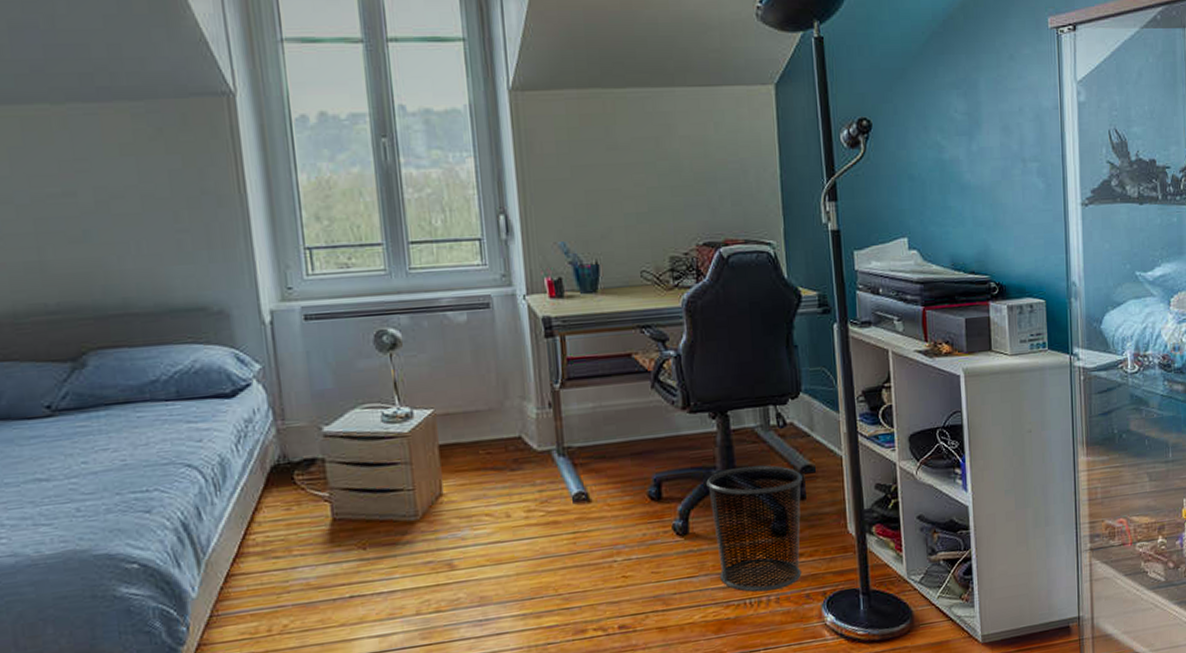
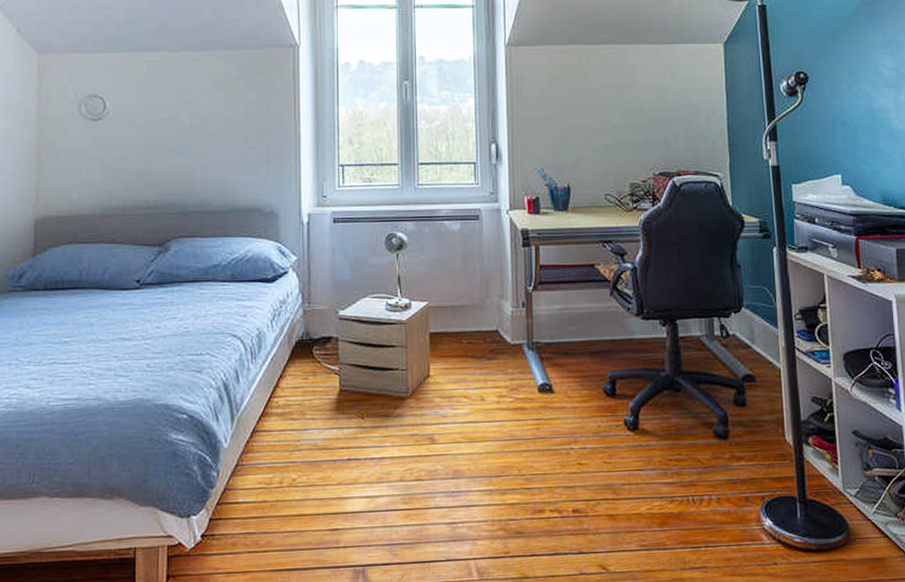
waste bin: present [706,465,802,592] -> none [656,371,743,490]

